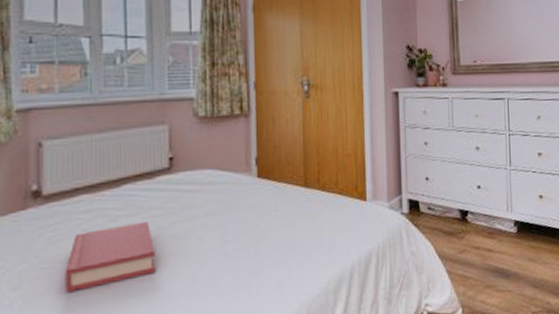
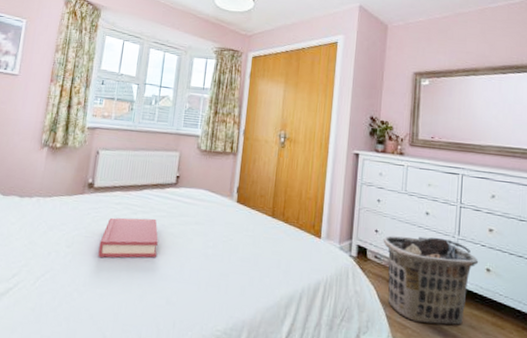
clothes hamper: none [435,172,532,270] -> present [383,235,479,326]

